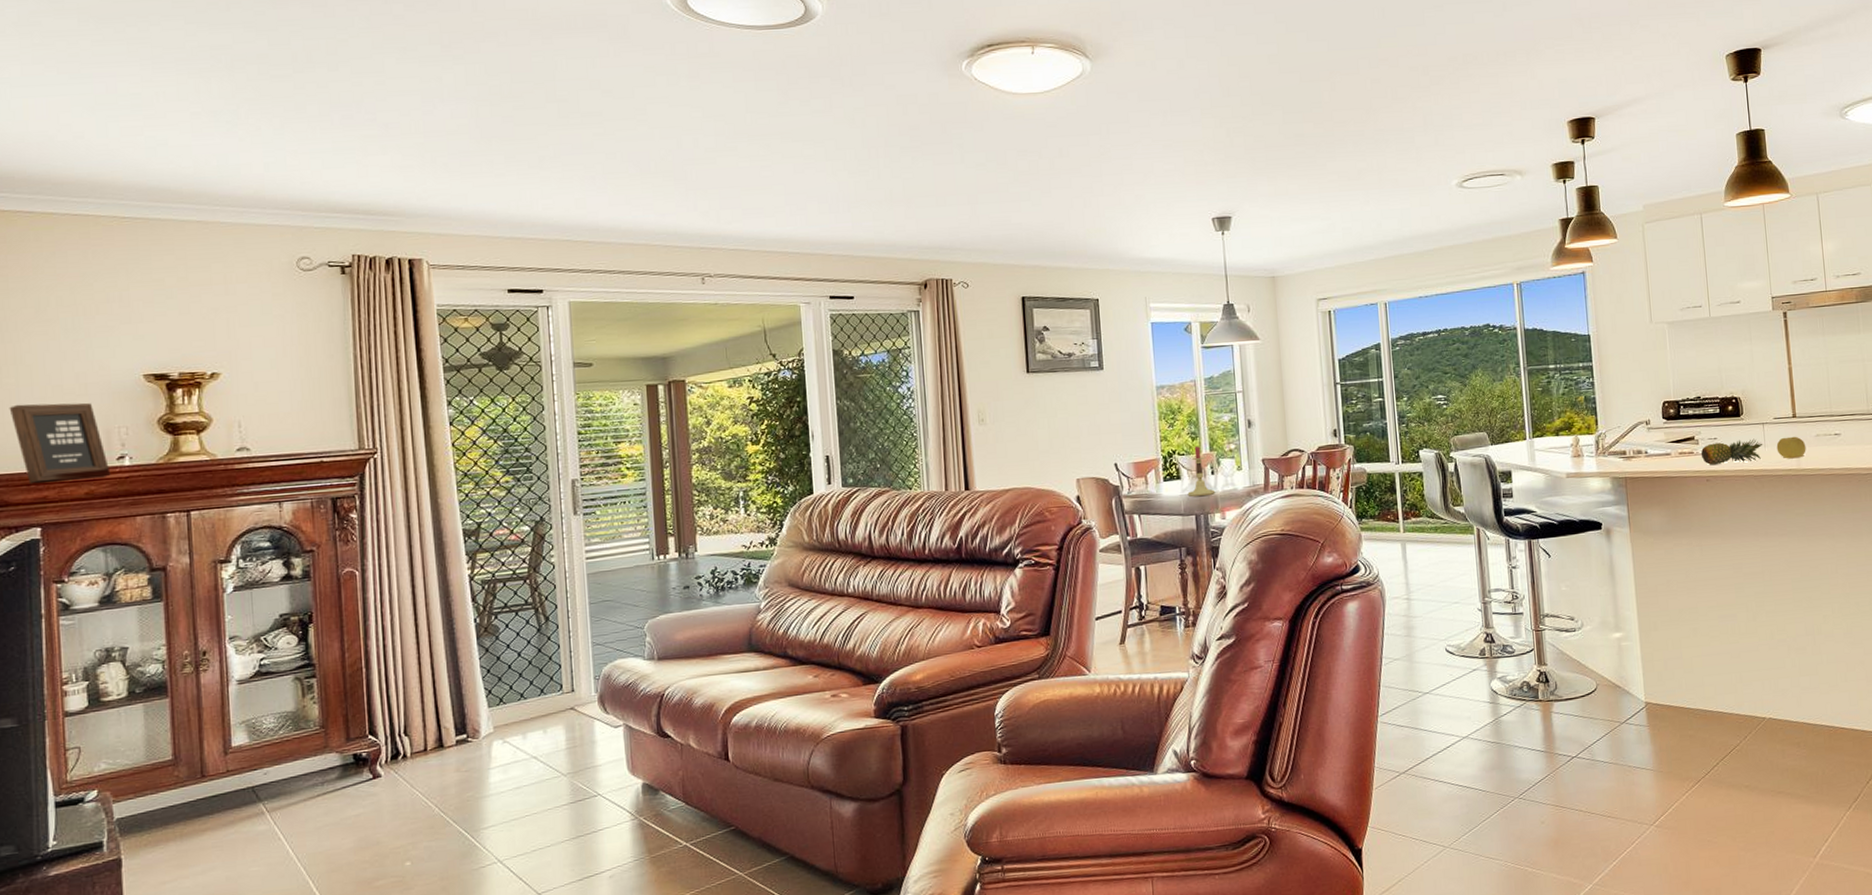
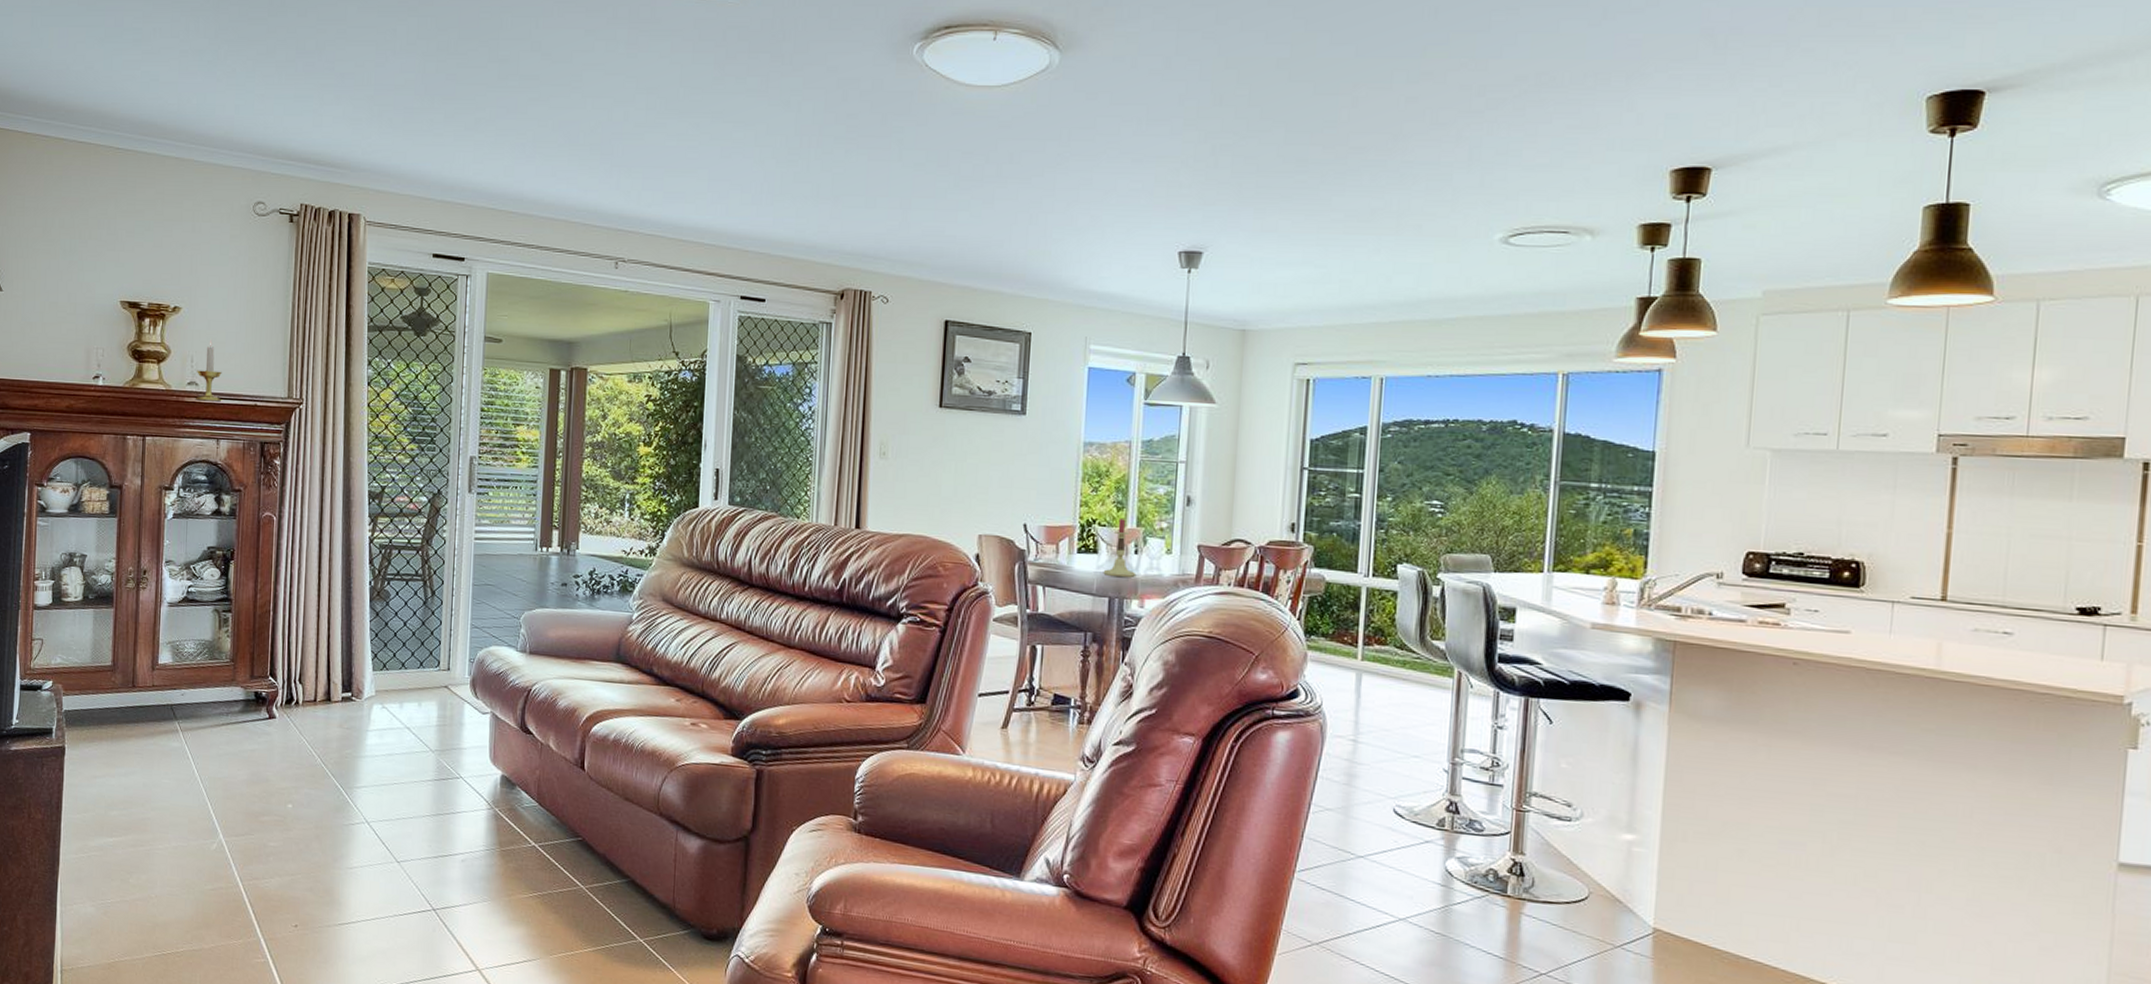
picture frame: present [9,402,111,484] -> none [15,316,87,394]
candlestick: none [247,400,279,466] -> present [196,338,222,402]
fruit: present [1700,438,1763,466] -> none [1790,616,1888,651]
fruit: present [1776,436,1806,459] -> none [1907,624,1955,656]

